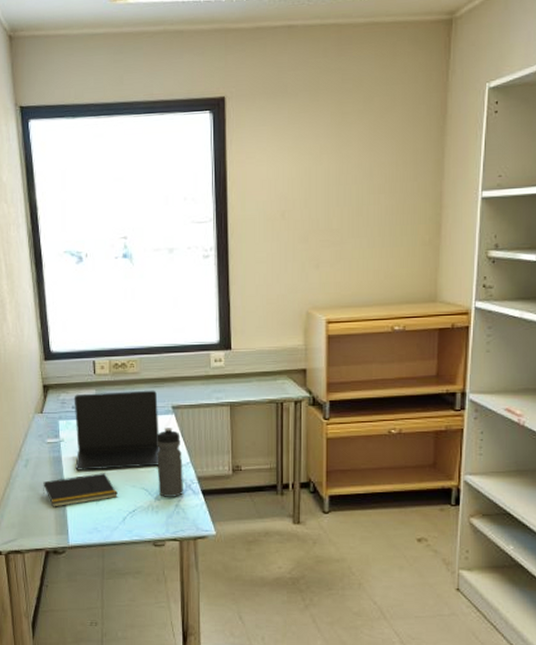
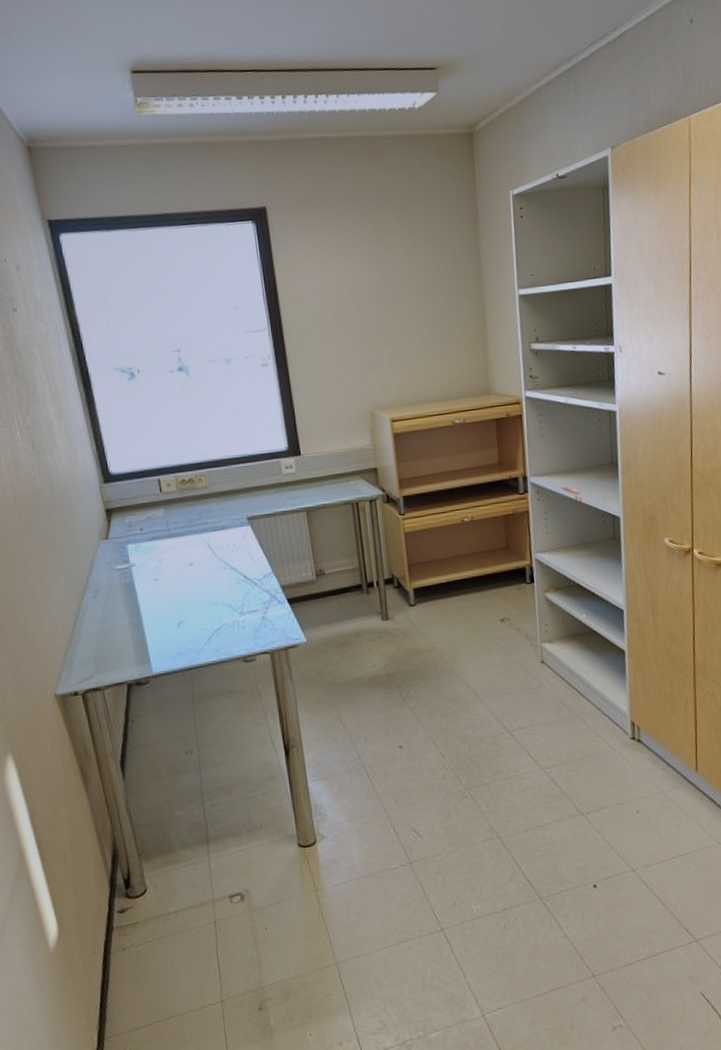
notepad: present [43,473,118,507] -> none [117,594,200,637]
laptop: present [74,390,161,470] -> none [141,503,240,595]
water bottle: present [157,428,183,497] -> none [234,539,268,611]

